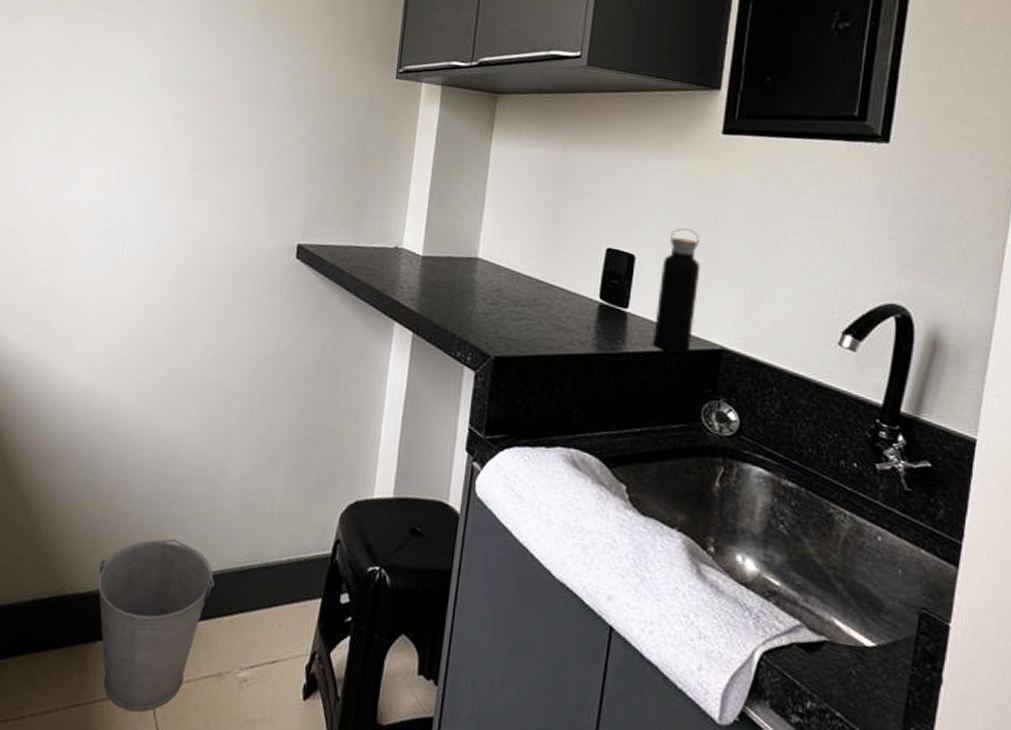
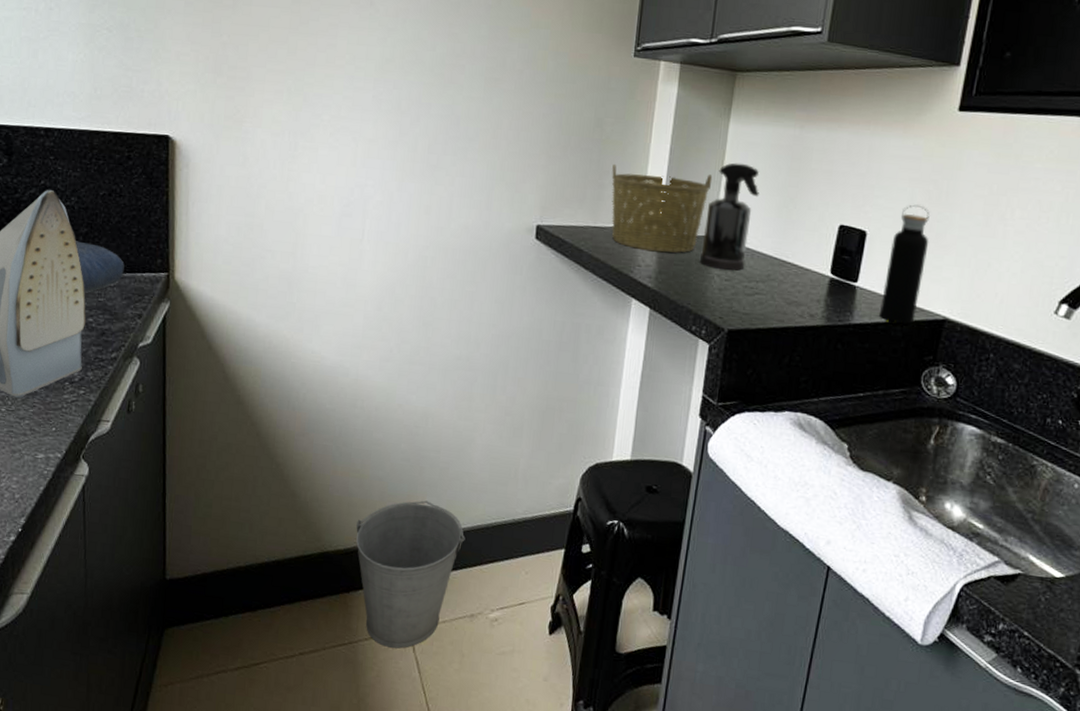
basket: none [373,184,476,275] -> present [611,165,713,253]
spray bottle: none [464,183,523,294] -> present [700,162,759,271]

